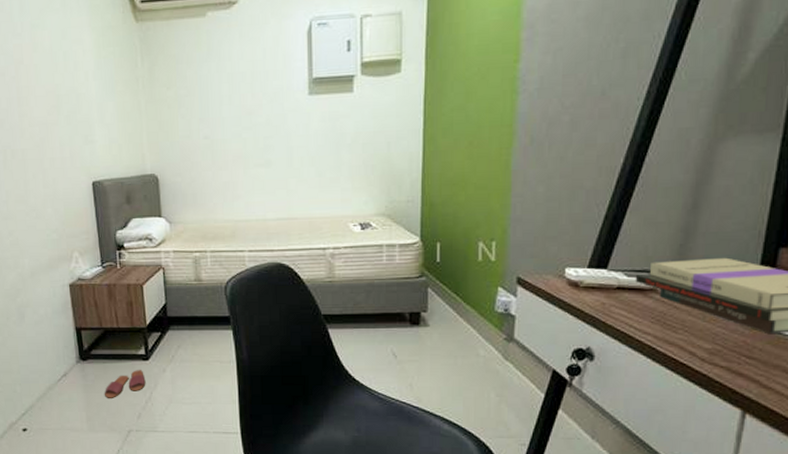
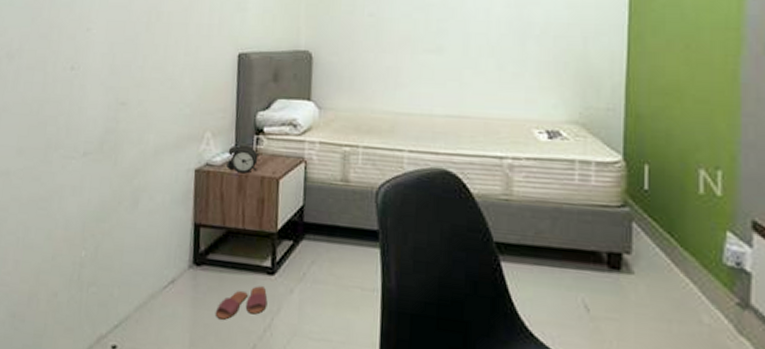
alarm clock: none [95,260,123,283] -> present [226,145,260,174]

